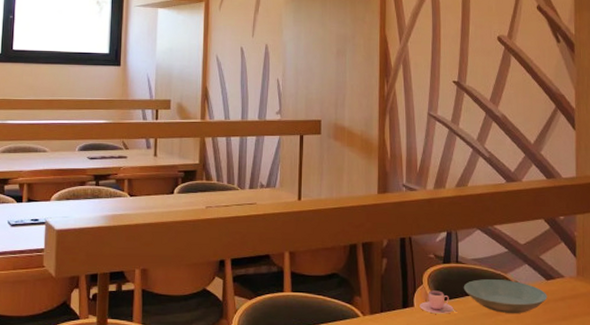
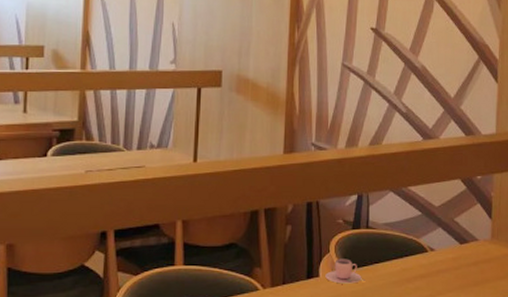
saucer: present [463,279,548,313] -> none [373,245,460,280]

